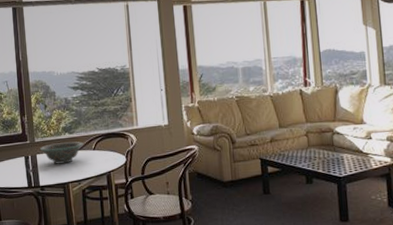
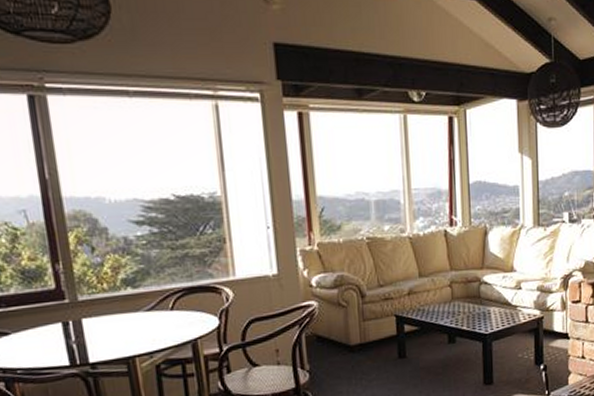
decorative bowl: present [39,141,84,164] -> none [86,299,156,332]

